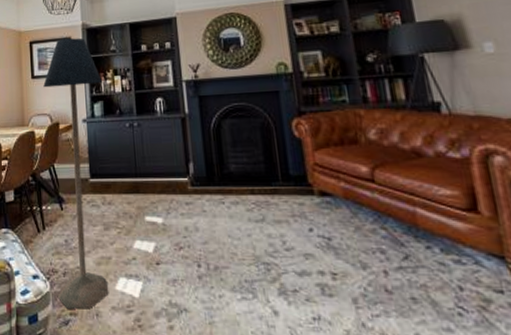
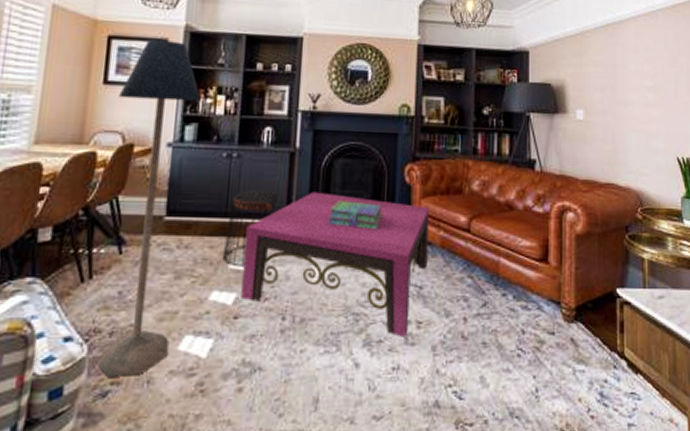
stool: none [138,152,177,220] -> present [222,190,278,267]
coffee table: none [154,151,333,288] -> present [241,192,430,337]
stack of books: none [224,157,277,184] -> present [328,201,383,230]

